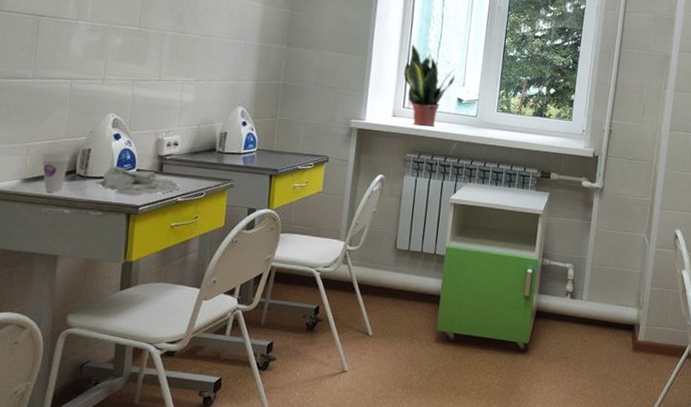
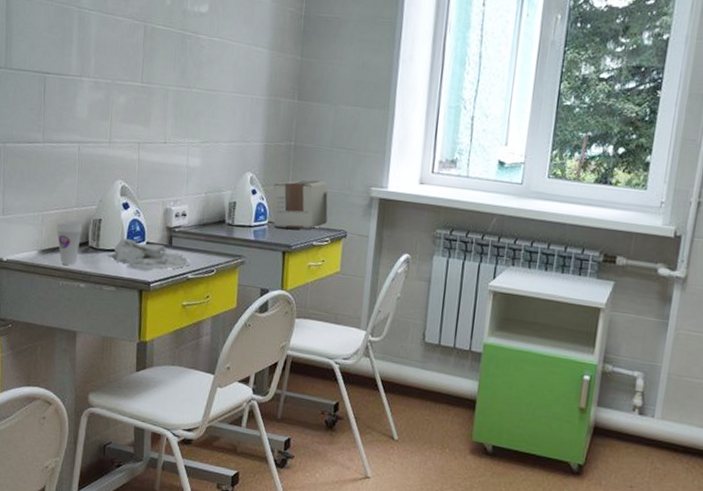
box: none [261,113,313,156] -> present [272,180,328,230]
potted plant: present [404,44,456,127] -> none [433,93,496,197]

